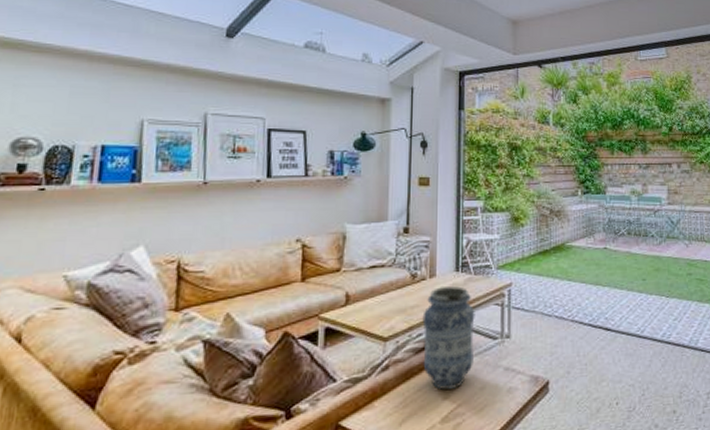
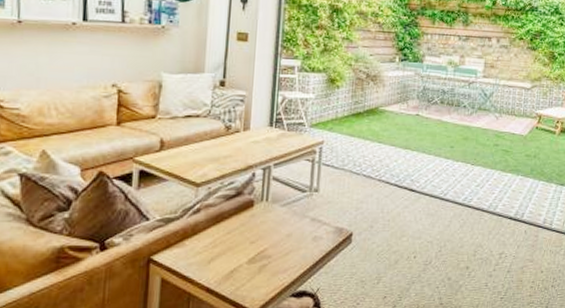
vase: present [422,285,475,391] -> none [233,139,286,235]

